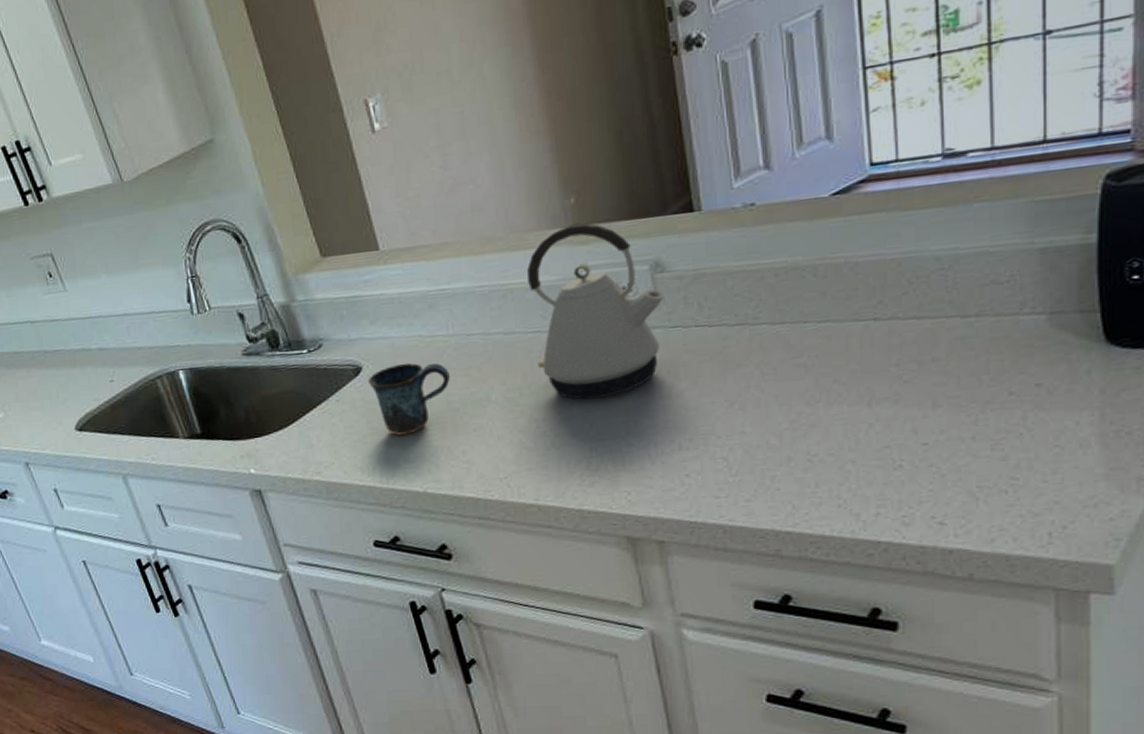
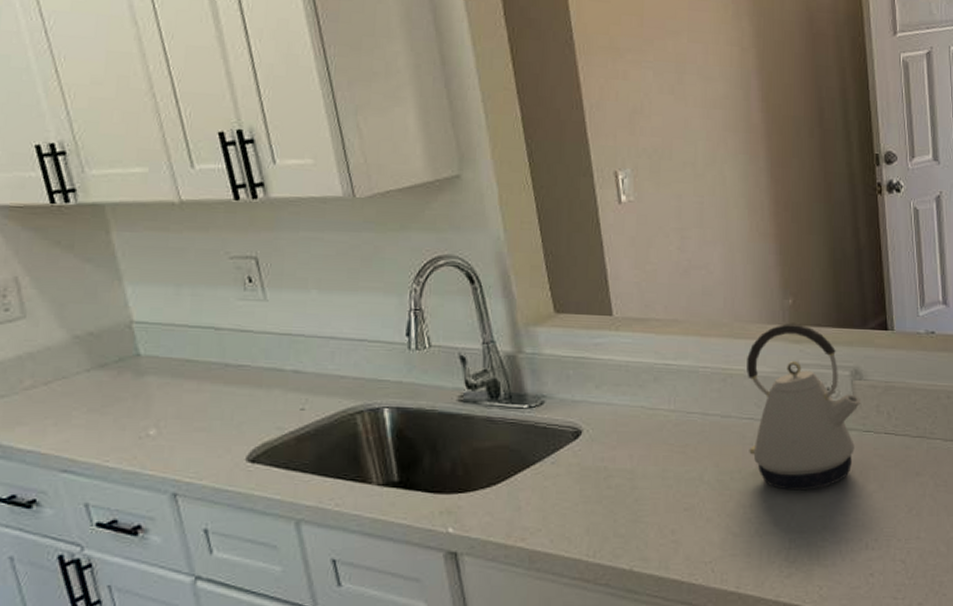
mug: present [367,363,450,436] -> none [586,432,667,507]

